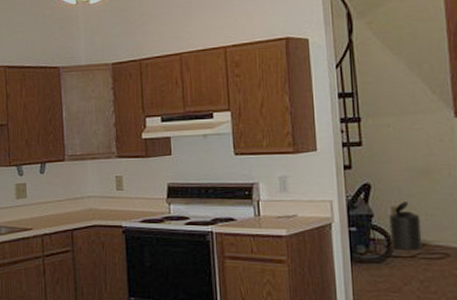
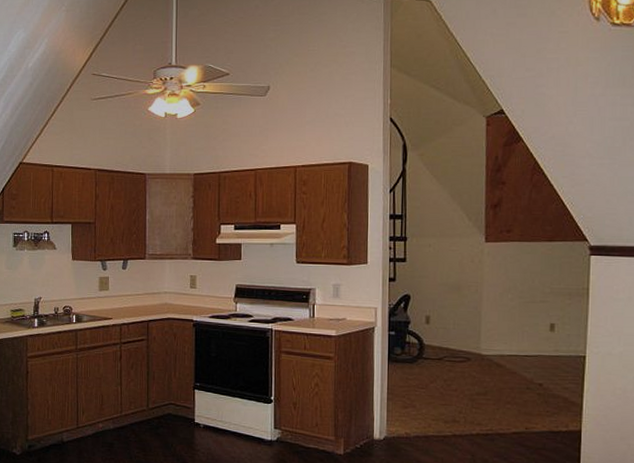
trash can: present [389,202,423,251] -> none [423,312,449,354]

